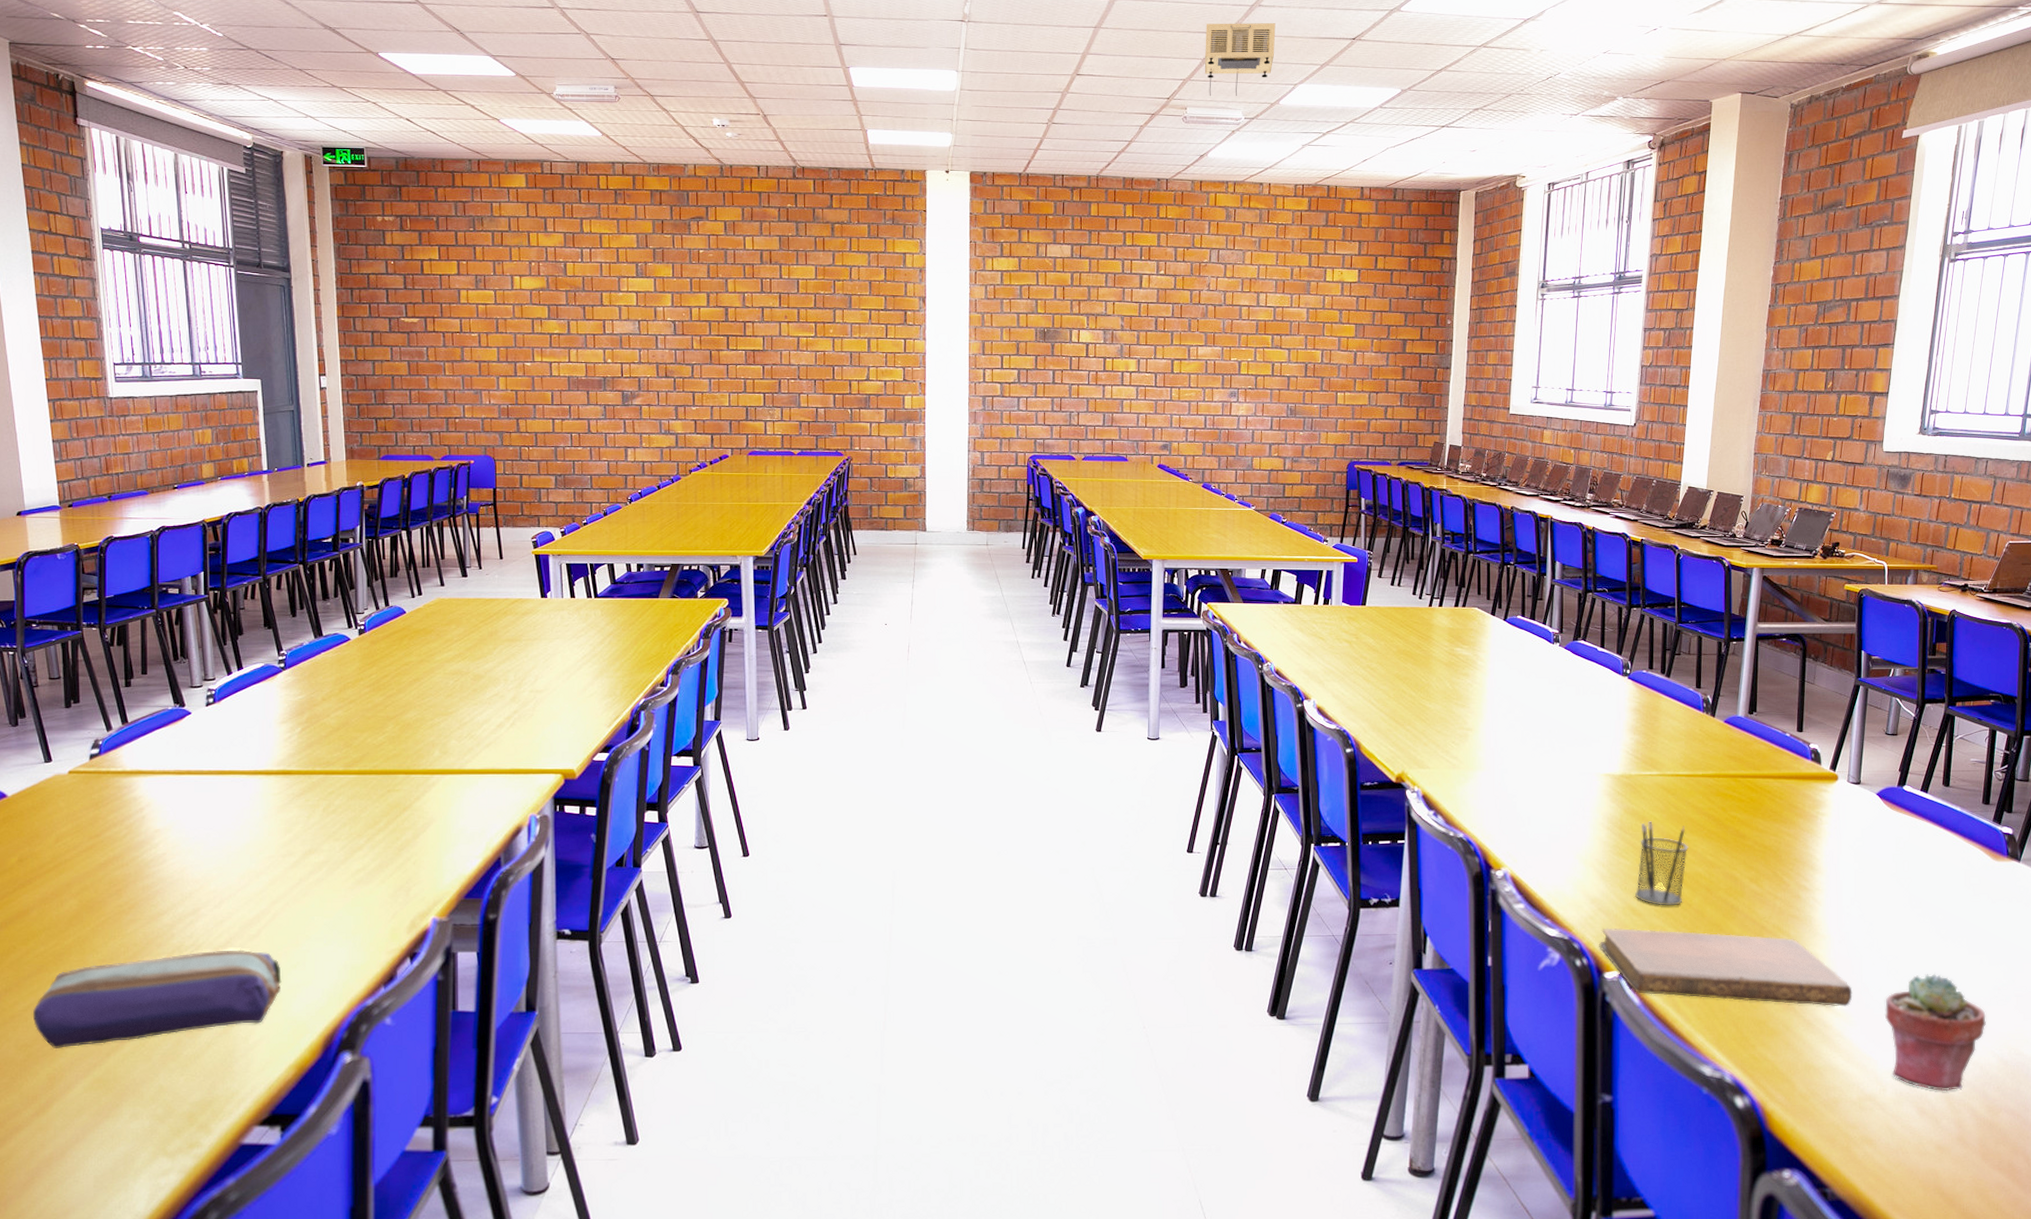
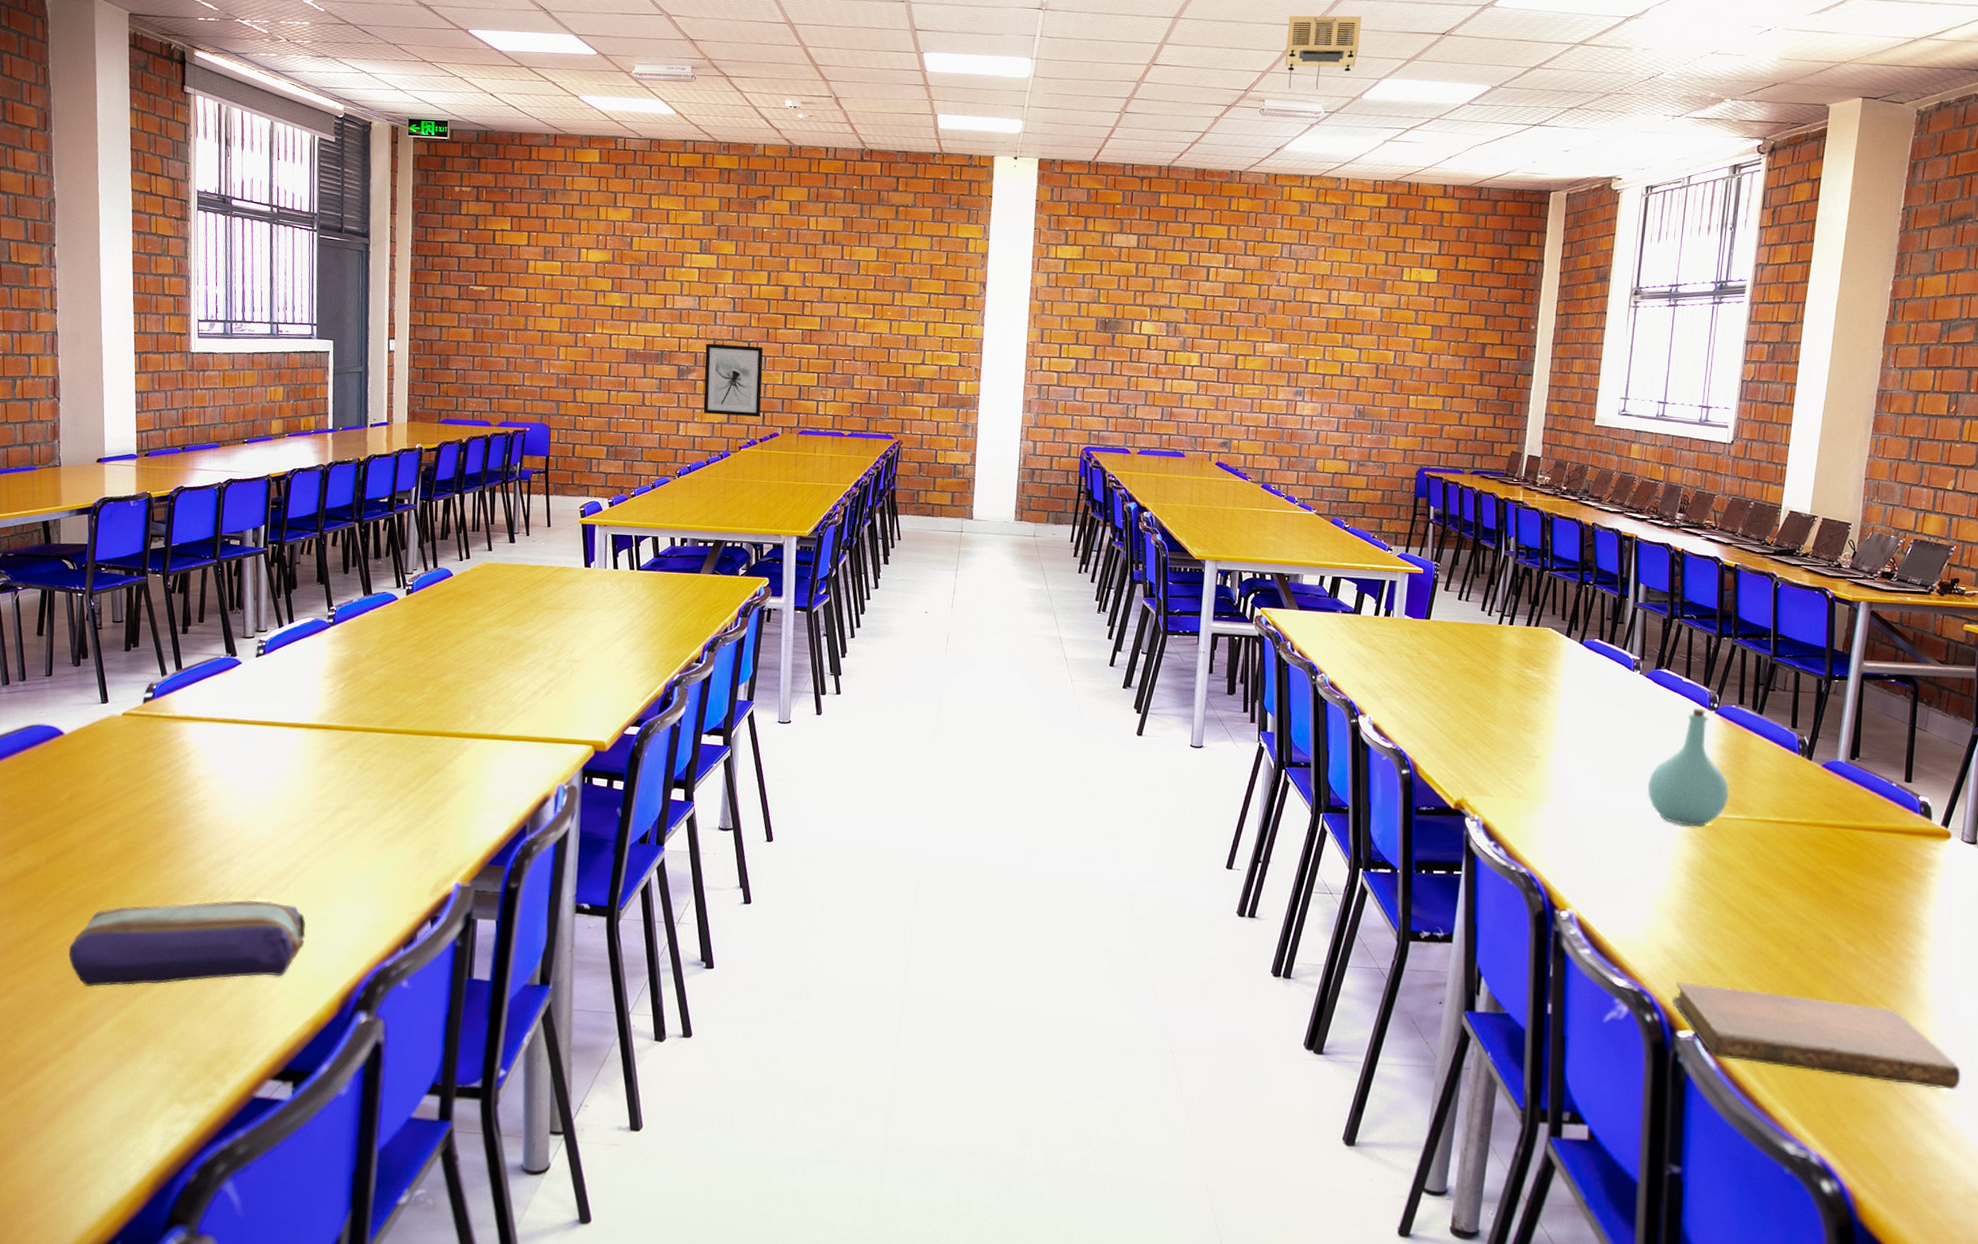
wall art: none [649,367,709,440] -> present [703,343,764,418]
bottle: none [1570,674,1643,785] -> present [1648,708,1730,827]
pencil holder: present [1635,821,1688,906] -> none [1715,869,1777,964]

